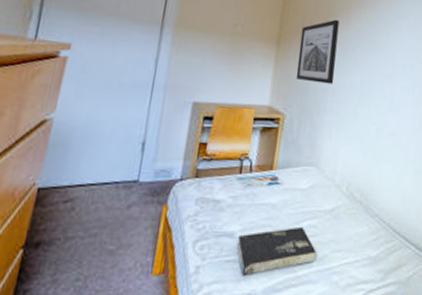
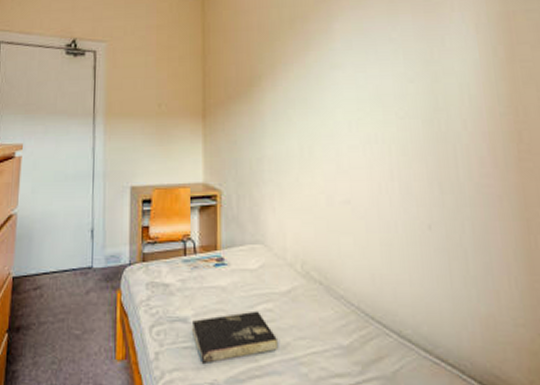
wall art: present [296,19,340,84] -> none [226,83,269,153]

